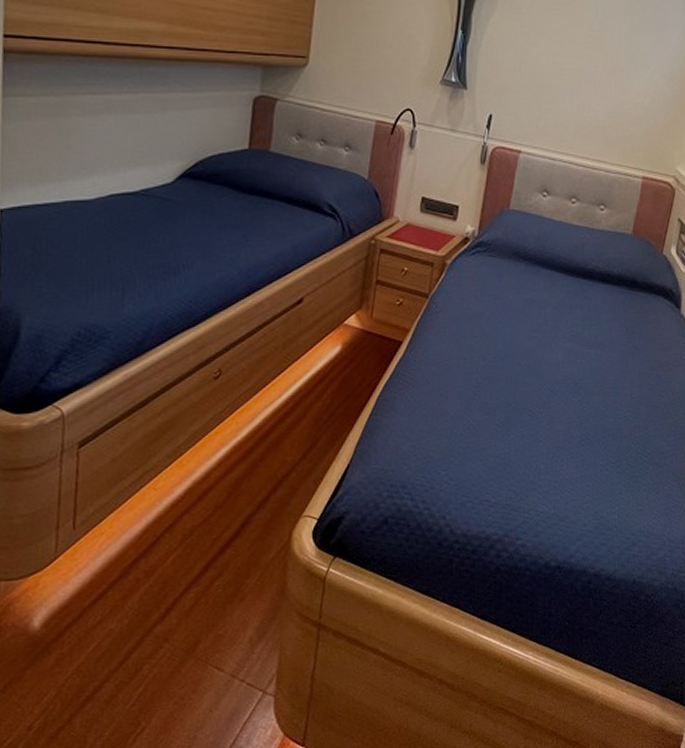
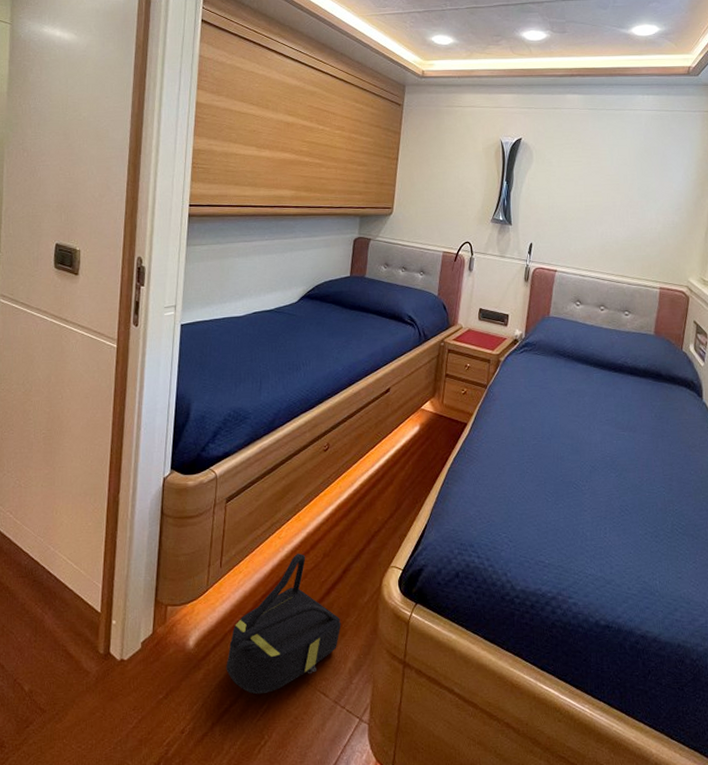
backpack: none [86,506,240,677] -> present [226,553,341,695]

